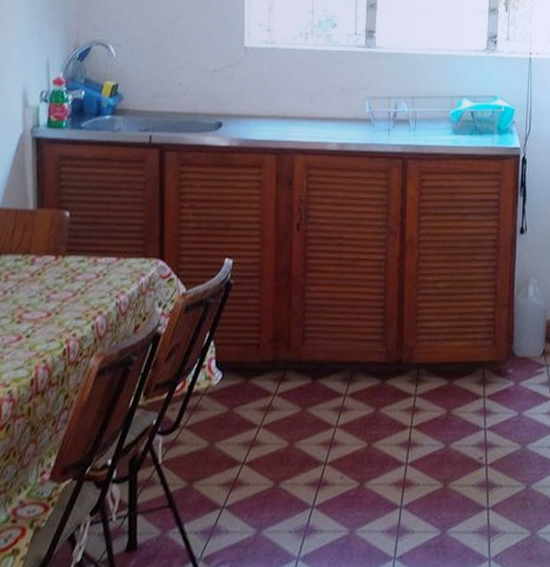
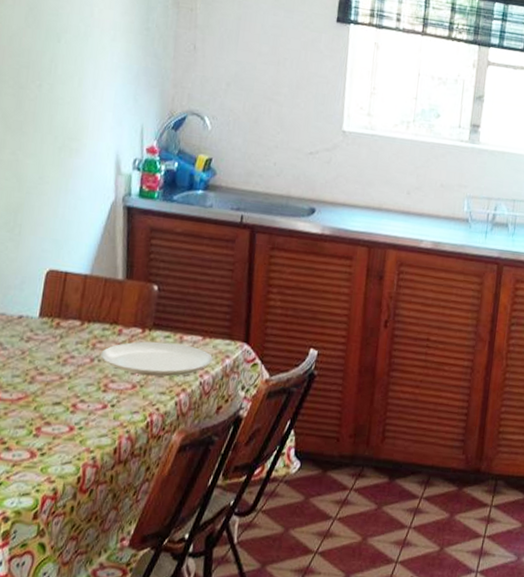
plate: none [14,267,128,302] -> present [101,341,213,377]

